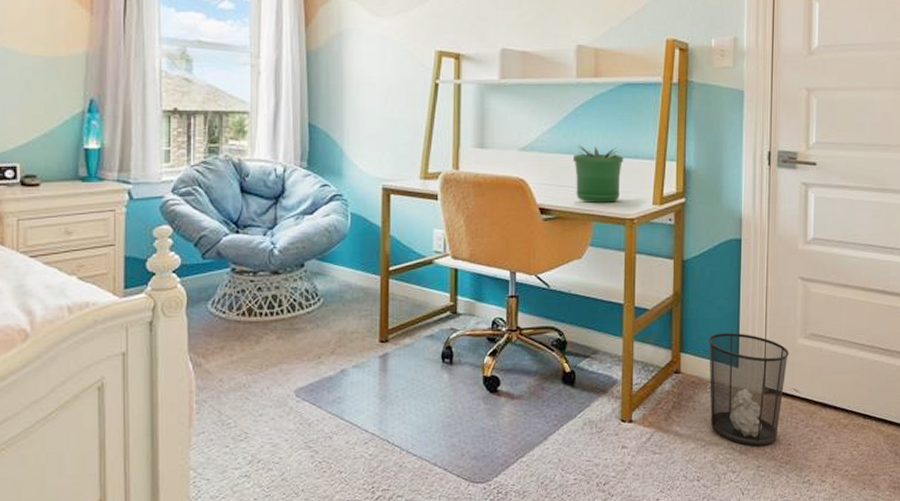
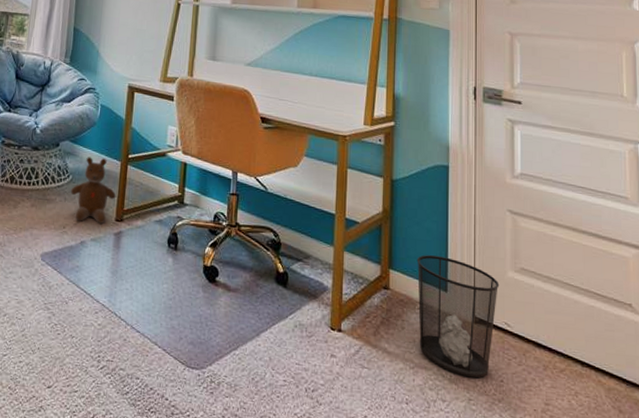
stuffed bear: none [323,275,377,348] -> present [70,157,116,224]
planter: present [572,144,625,203] -> none [292,64,339,119]

